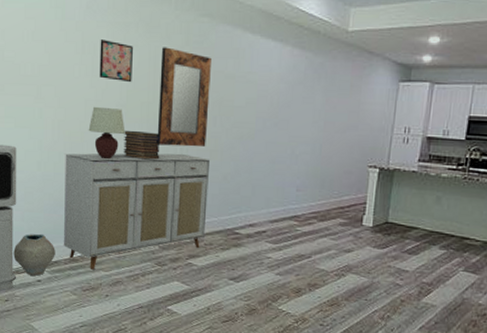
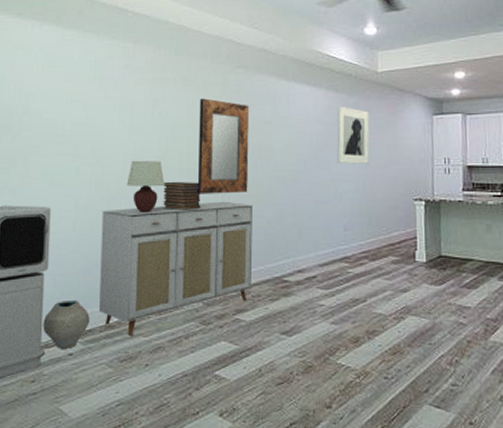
wall art: present [99,39,133,83] -> none [138,95,171,135]
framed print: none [296,64,335,127] -> present [337,105,370,164]

